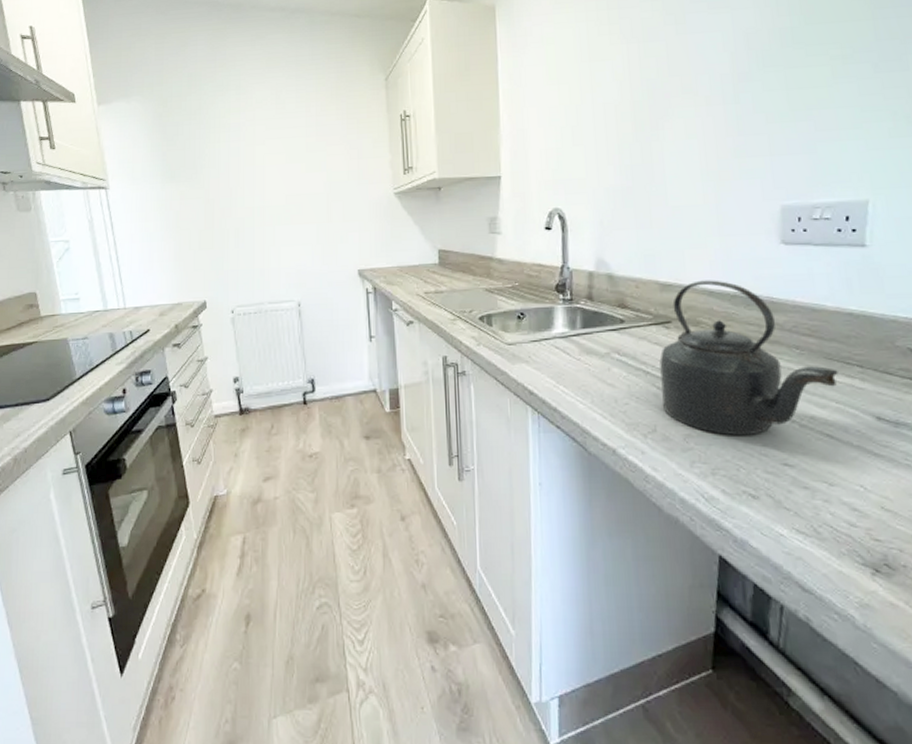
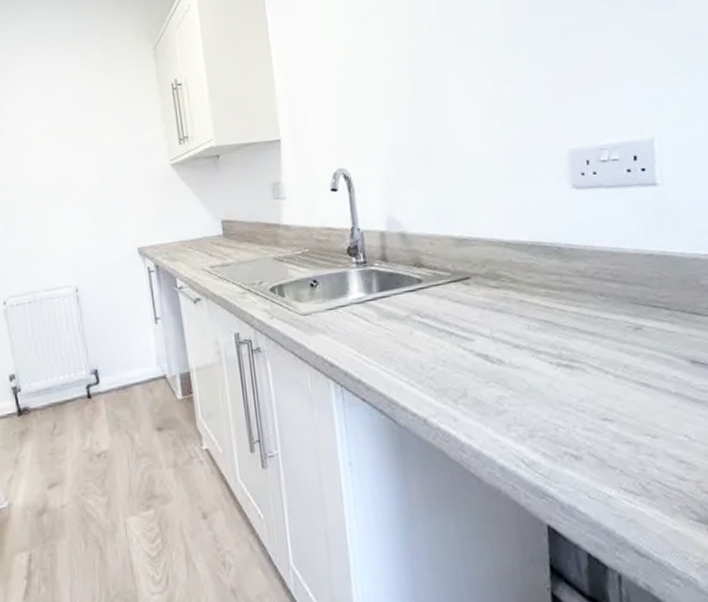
kettle: present [659,280,838,436] -> none [462,230,647,394]

